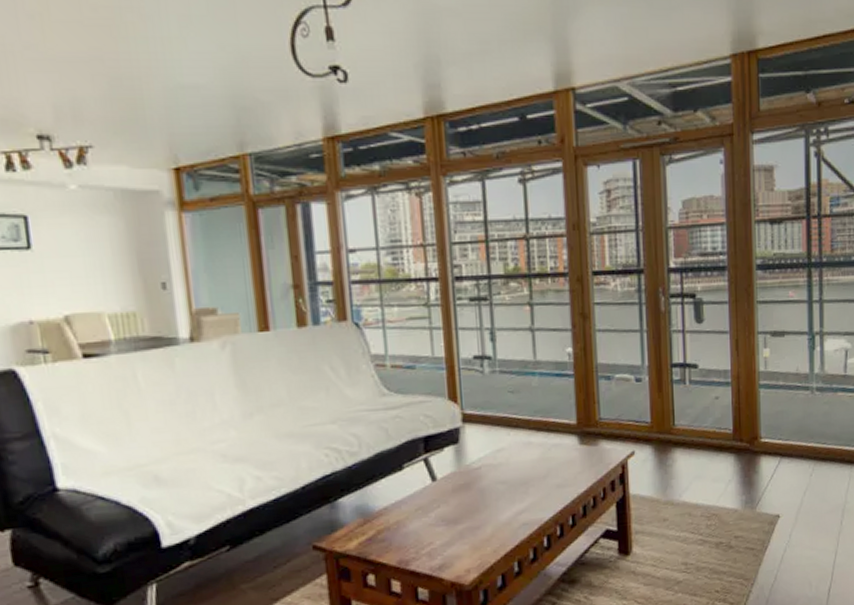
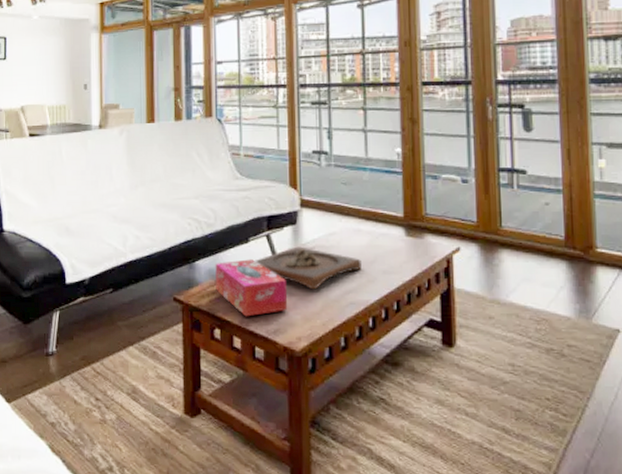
tissue box: none [363,489,452,556] -> present [215,259,287,317]
wooden tray: none [411,468,534,515] -> present [255,246,362,290]

